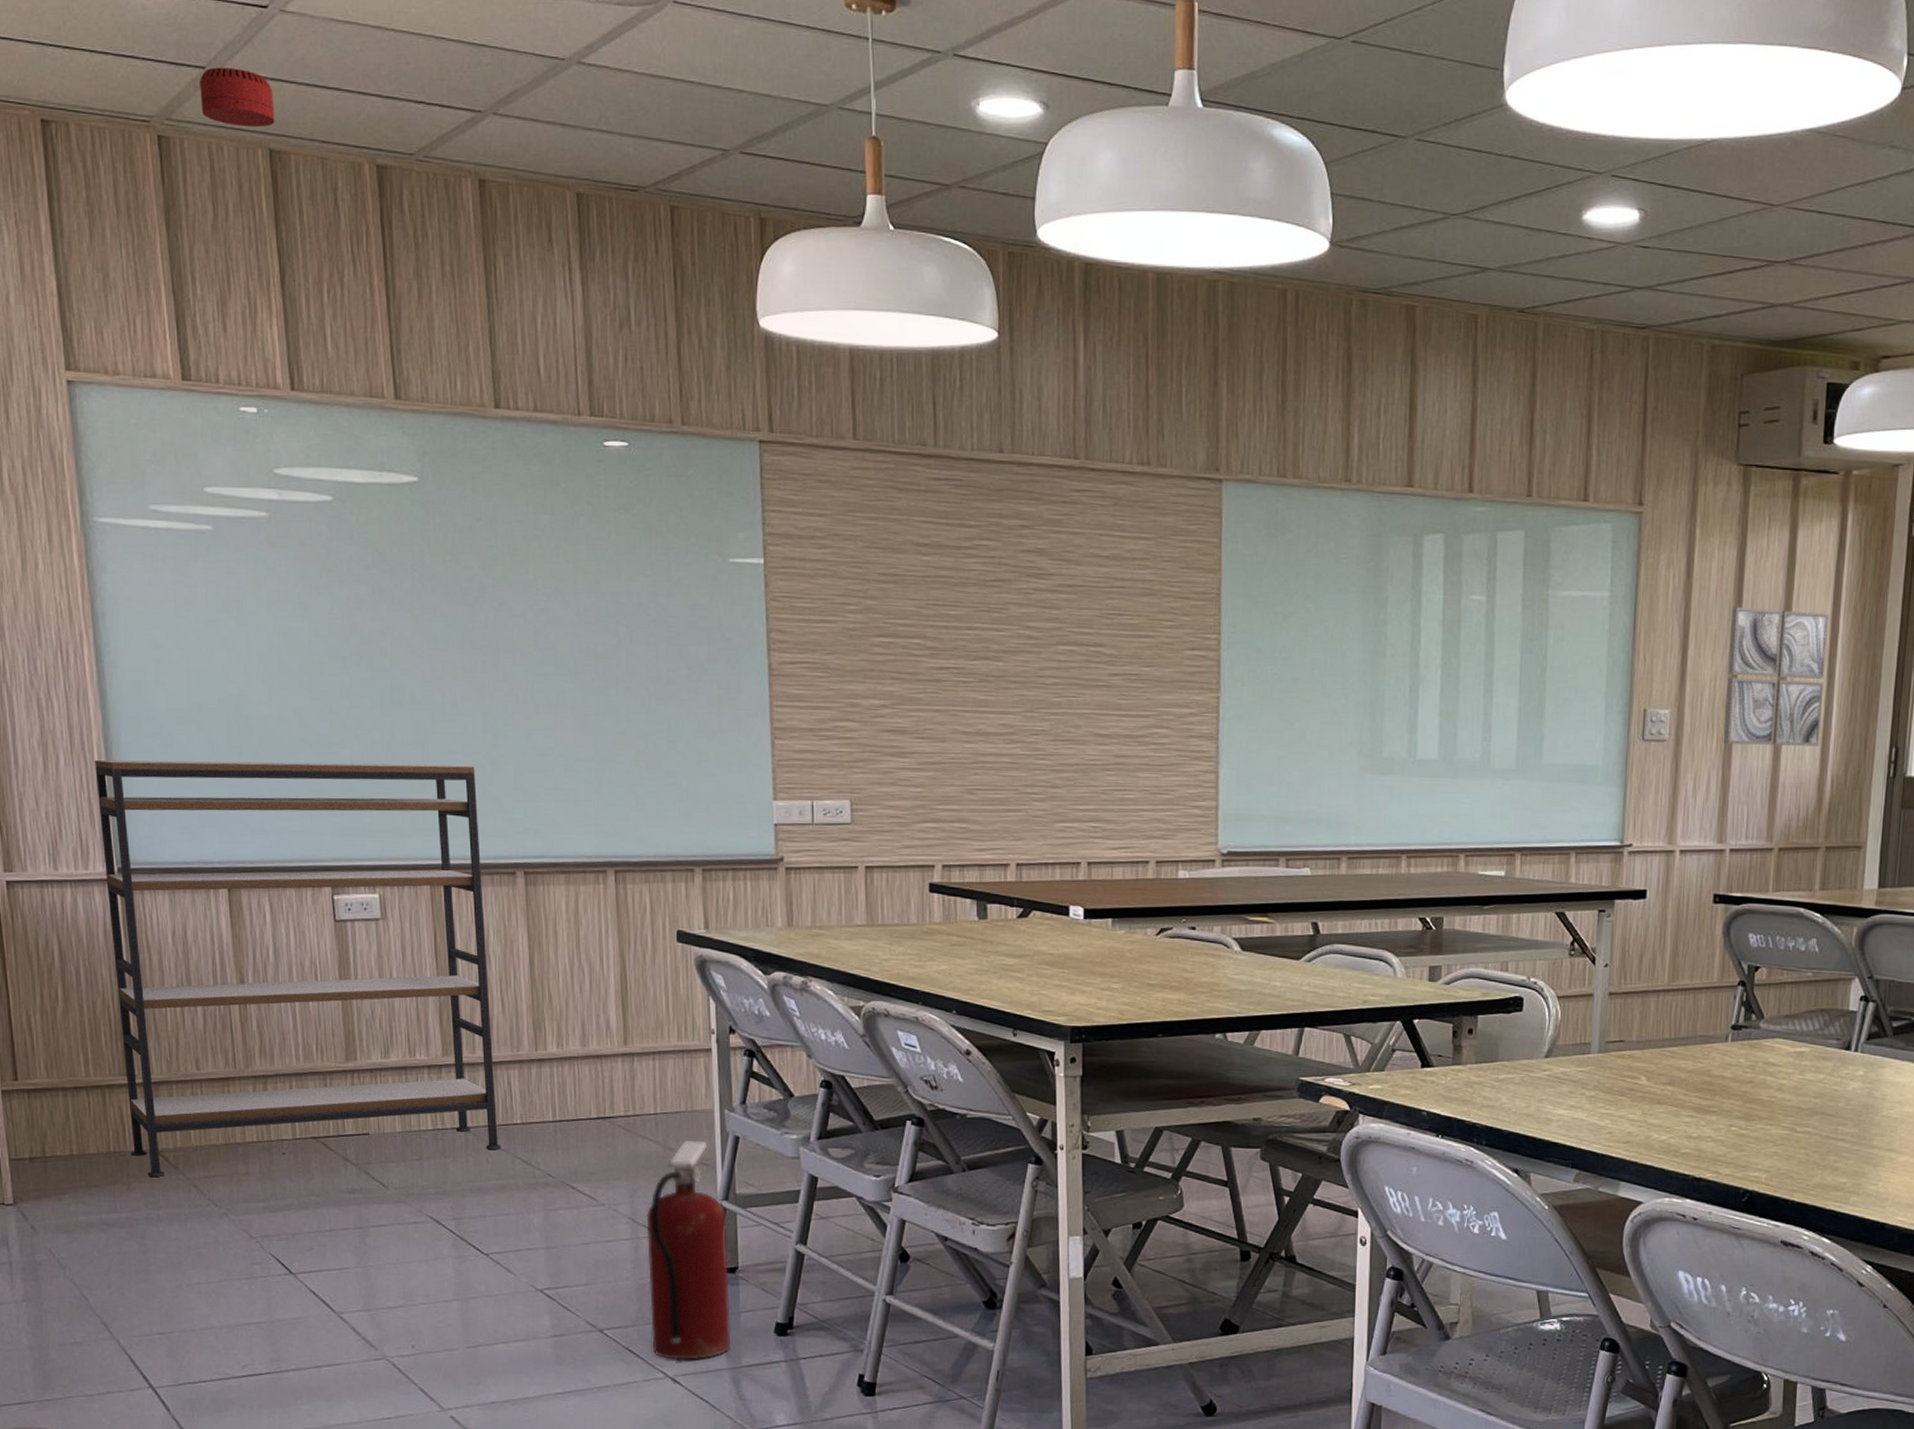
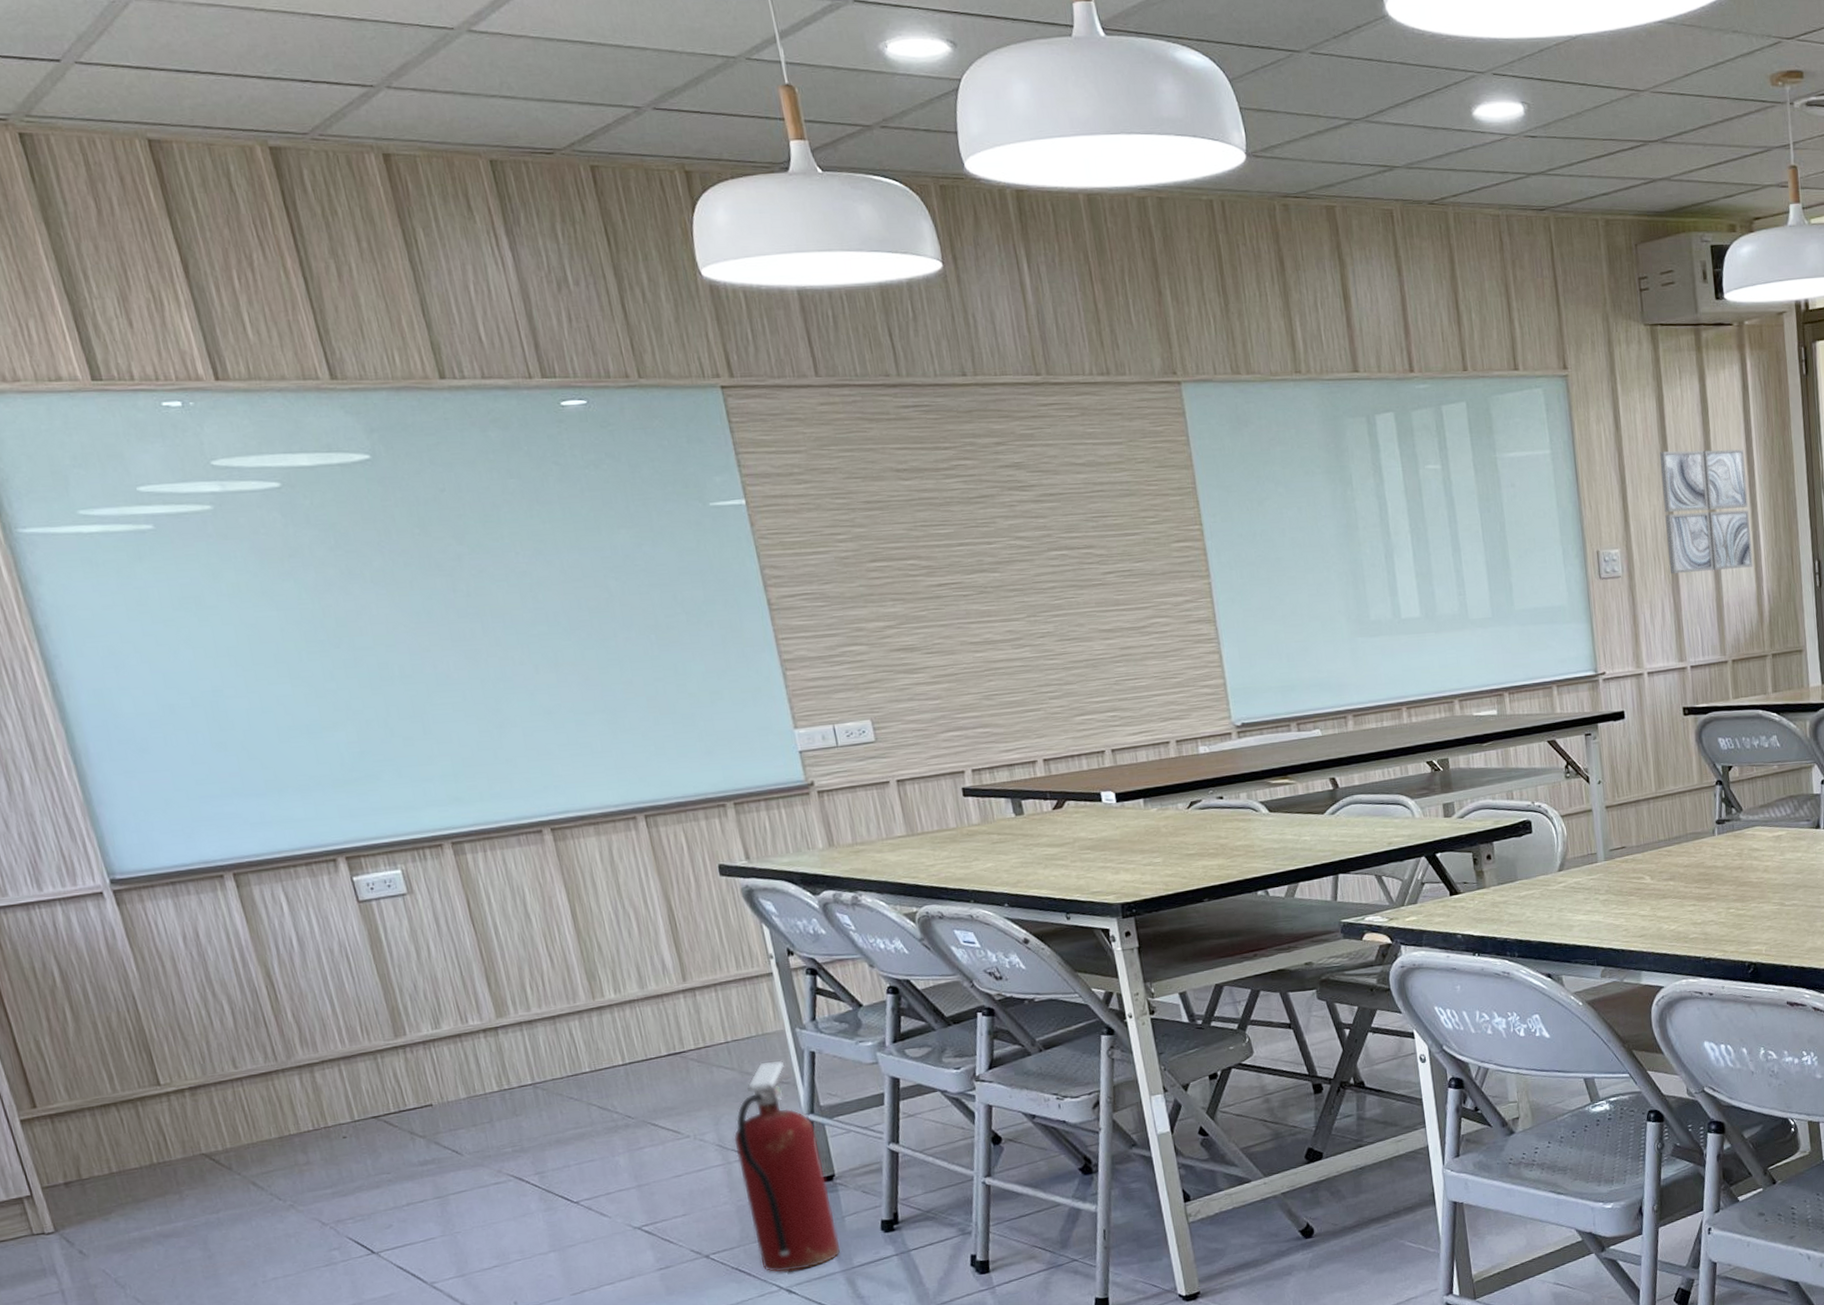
shelving unit: present [95,759,502,1178] -> none [64,732,574,1182]
smoke detector: present [200,67,275,128] -> none [56,58,149,119]

